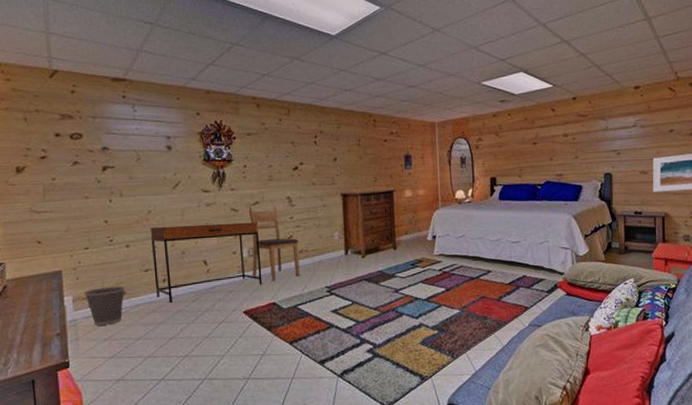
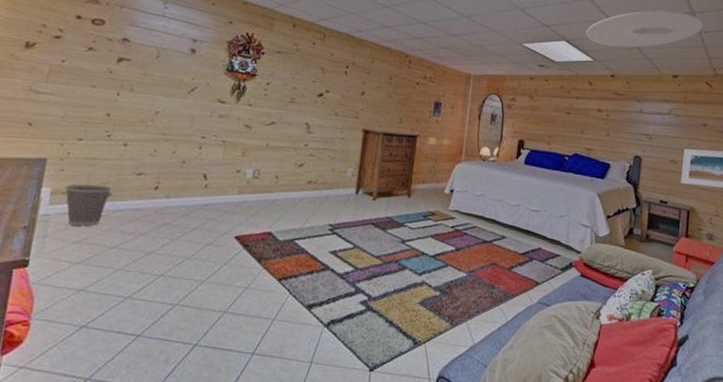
desk: present [150,222,263,304] -> none [144,129,270,215]
chair: present [247,204,300,281] -> none [252,124,310,209]
ceiling light: none [542,21,661,69] -> present [585,10,704,48]

